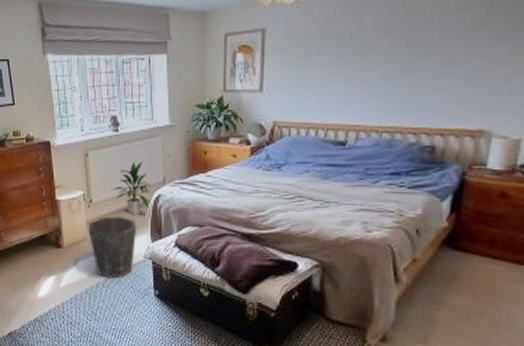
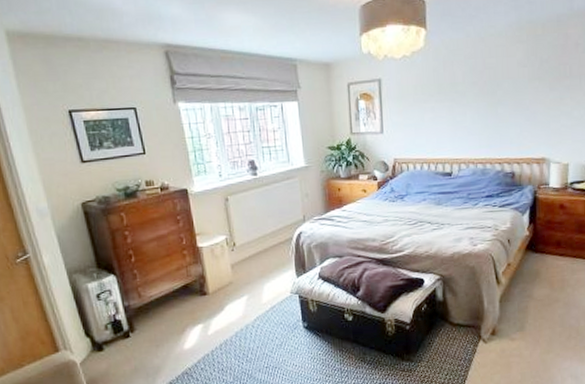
waste bin: present [88,216,136,279] -> none [233,256,282,318]
indoor plant: present [112,160,150,216] -> none [255,201,292,254]

